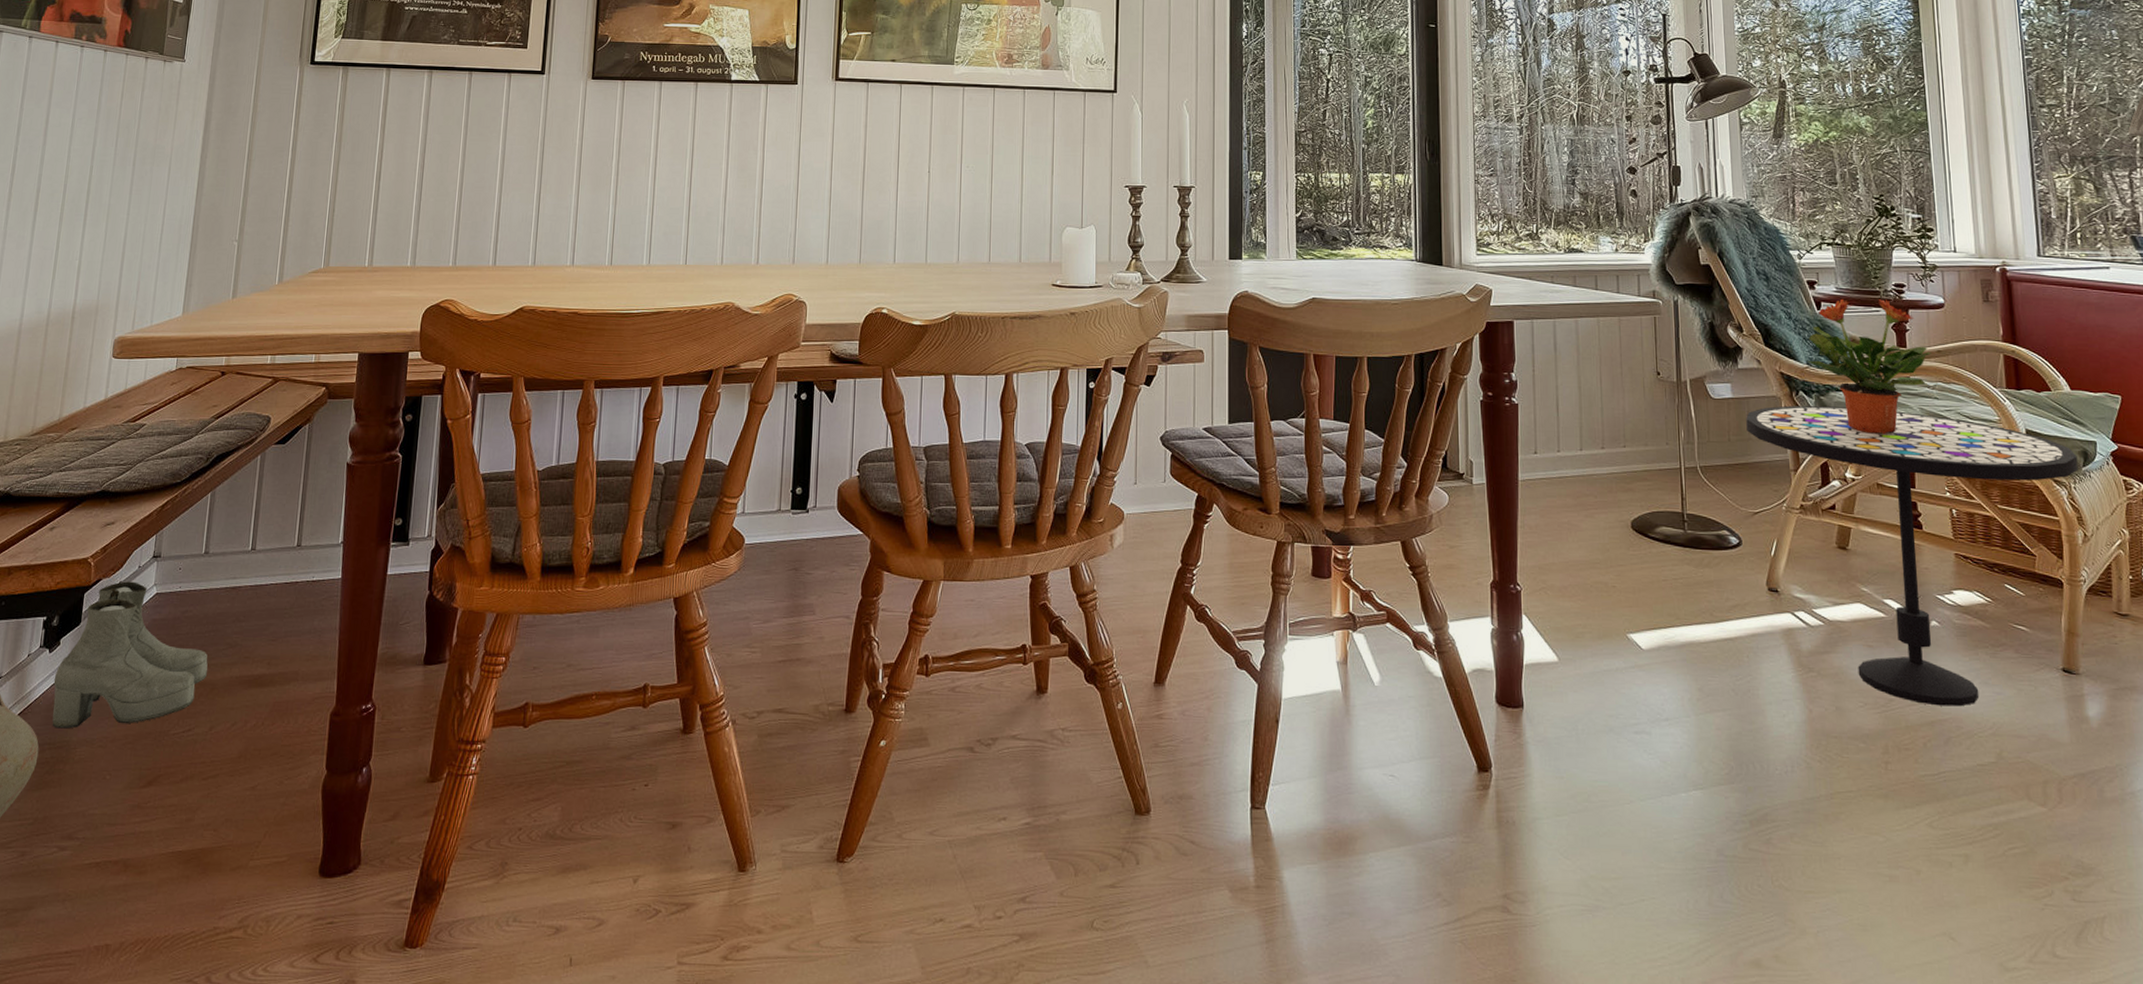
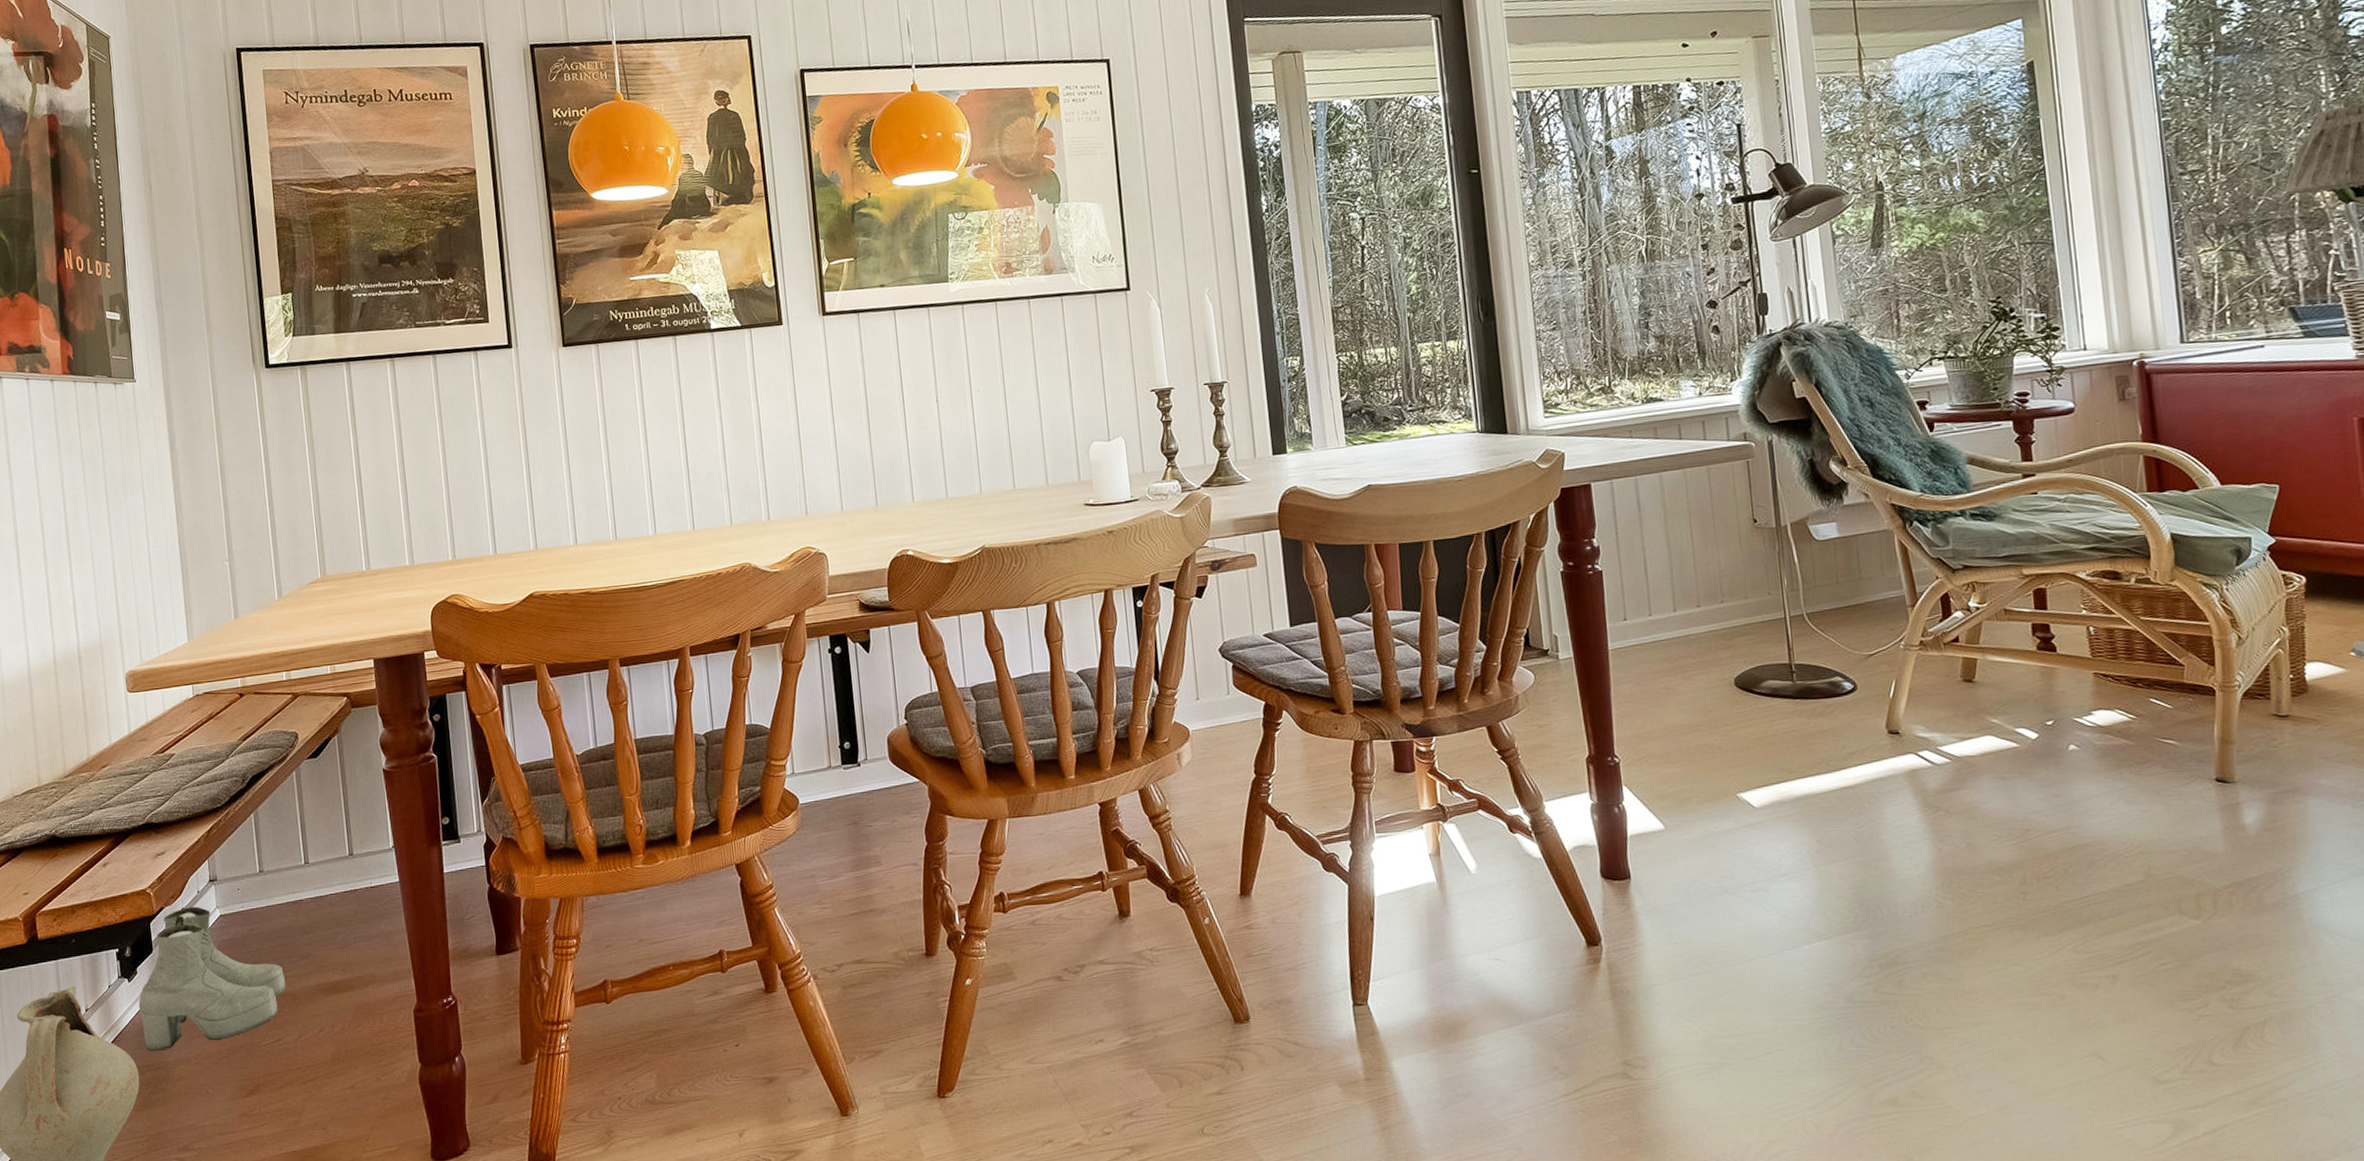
side table: present [1746,405,2079,707] -> none [1855,530,2231,831]
potted plant: present [1806,298,1933,435] -> none [1920,411,2063,558]

